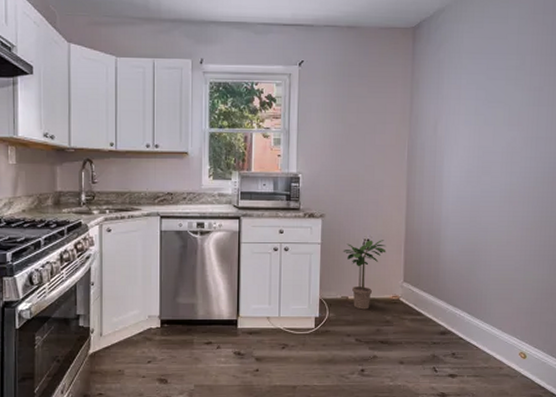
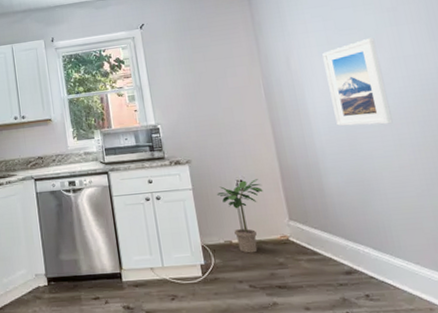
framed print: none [465,114,517,201] -> present [322,37,393,126]

